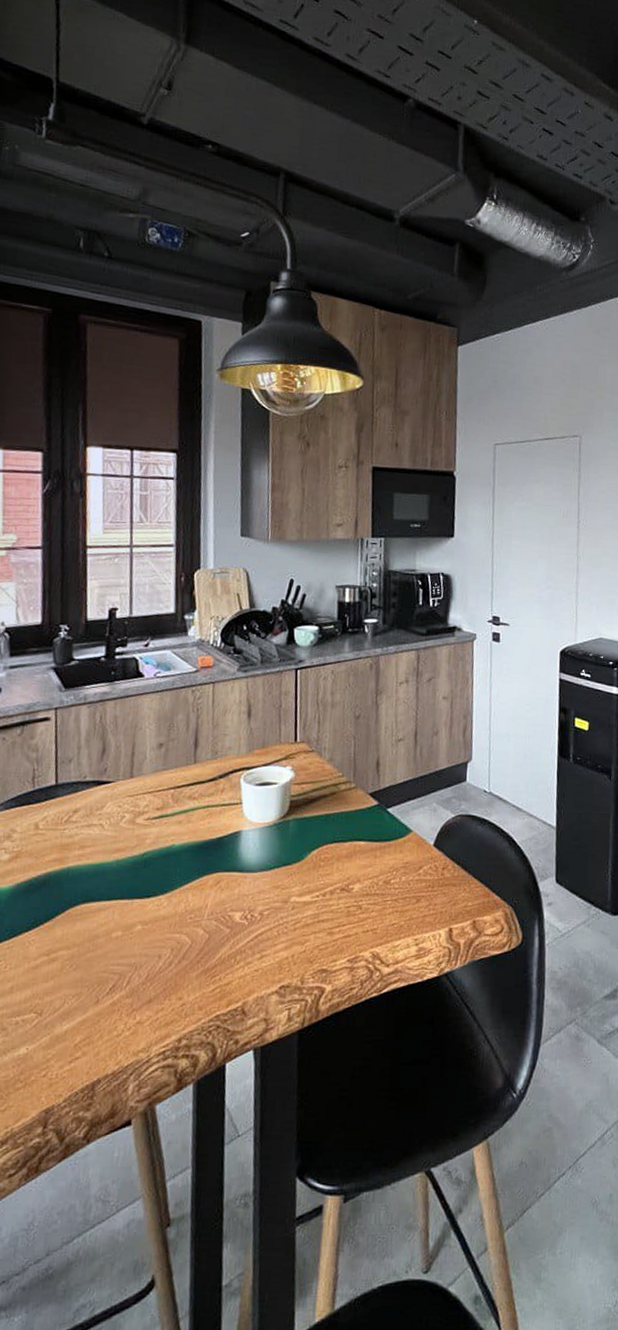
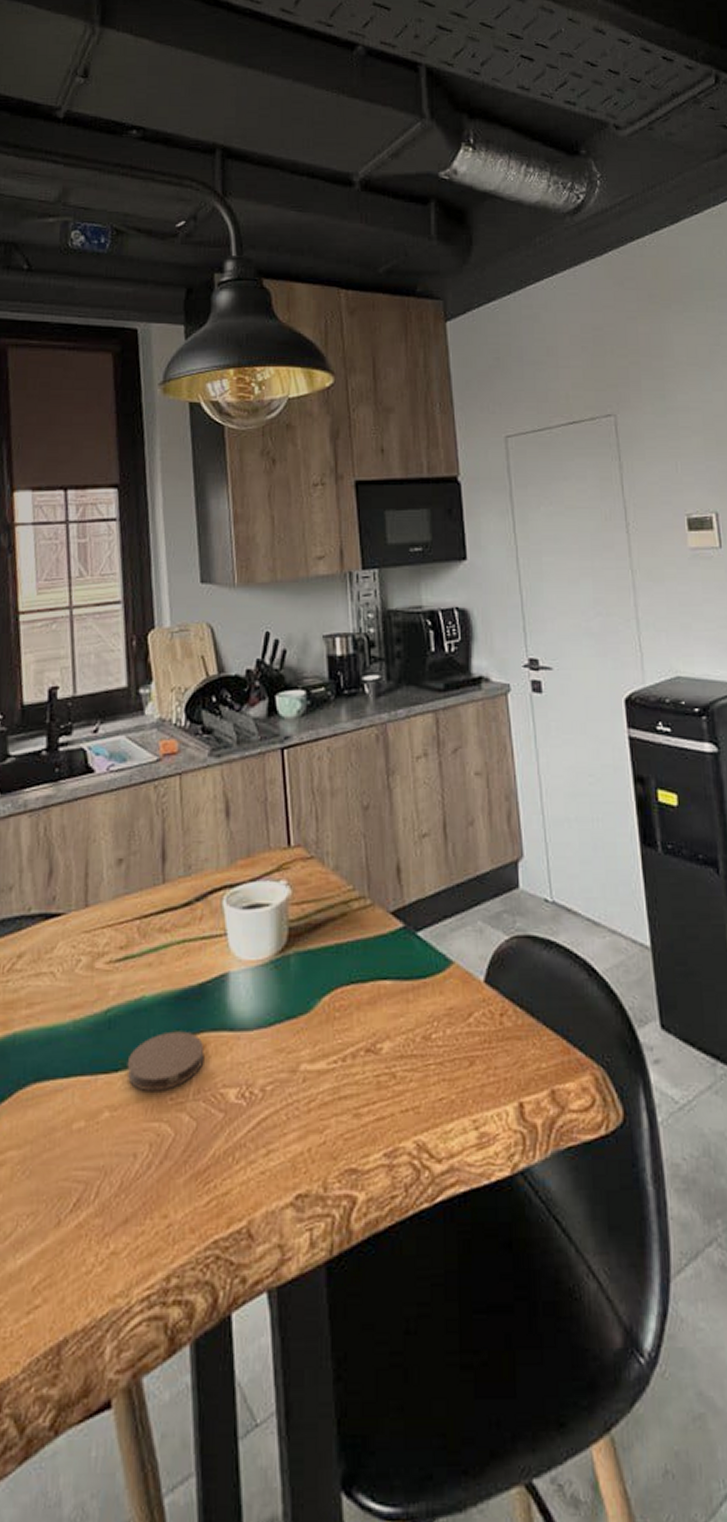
coaster: none [157,870,218,913] -> present [127,1031,205,1092]

